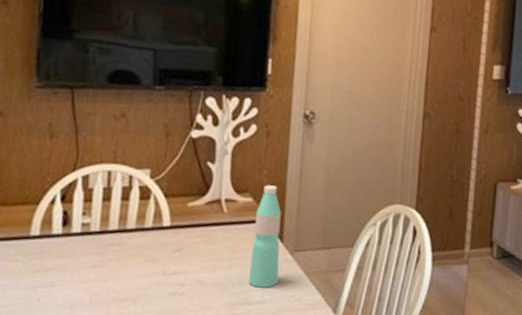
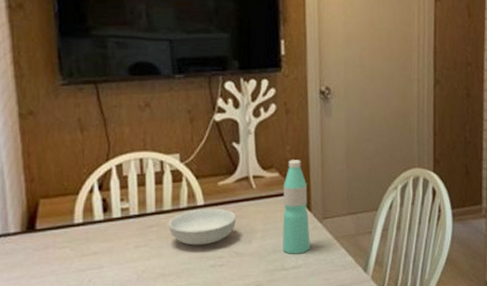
serving bowl: none [129,230,204,270] -> present [168,208,237,245]

